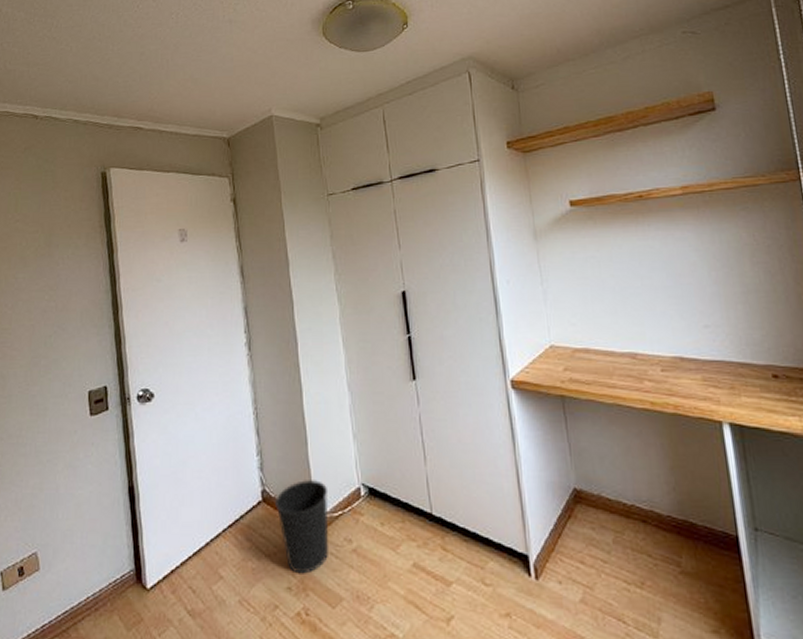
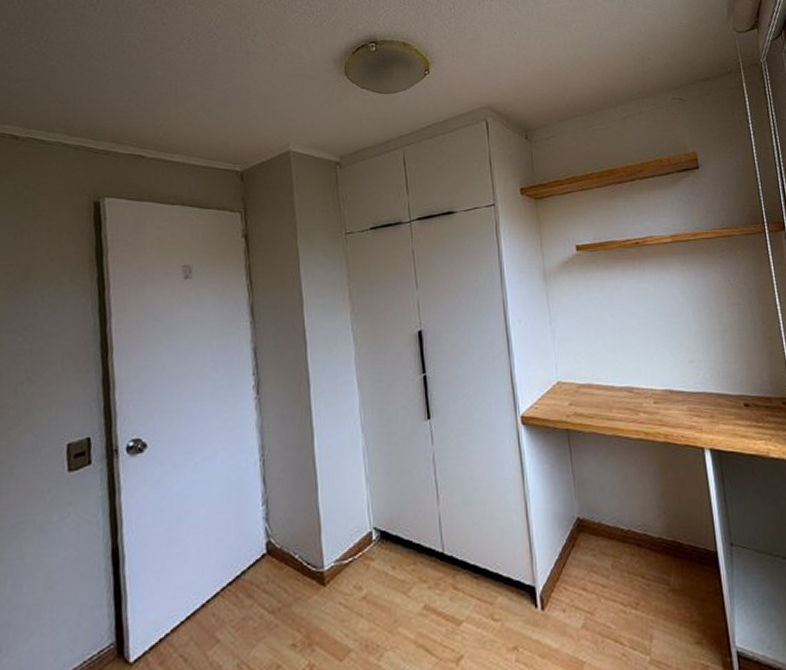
wastebasket: present [275,480,330,574] -> none [281,527,339,629]

